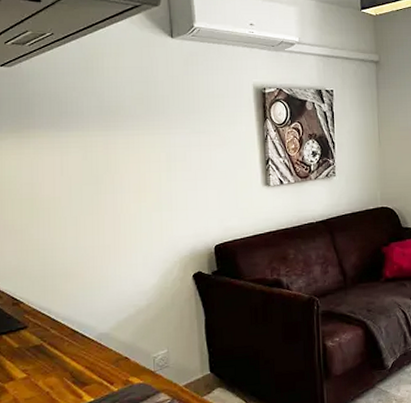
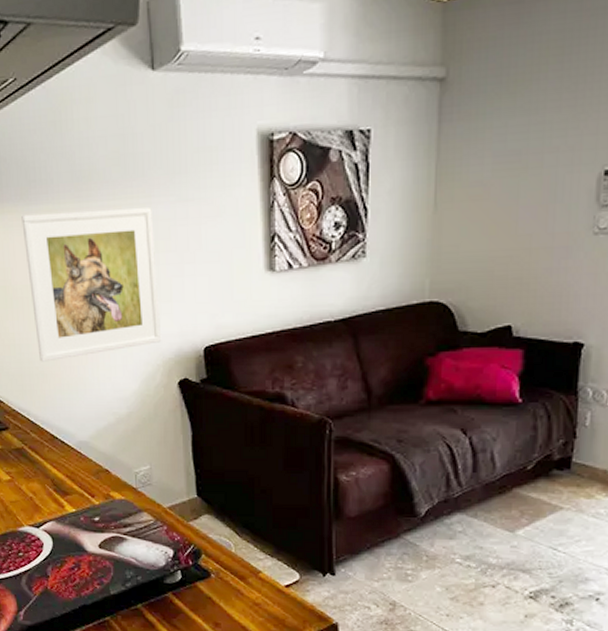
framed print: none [52,137,179,264] -> present [21,208,162,362]

